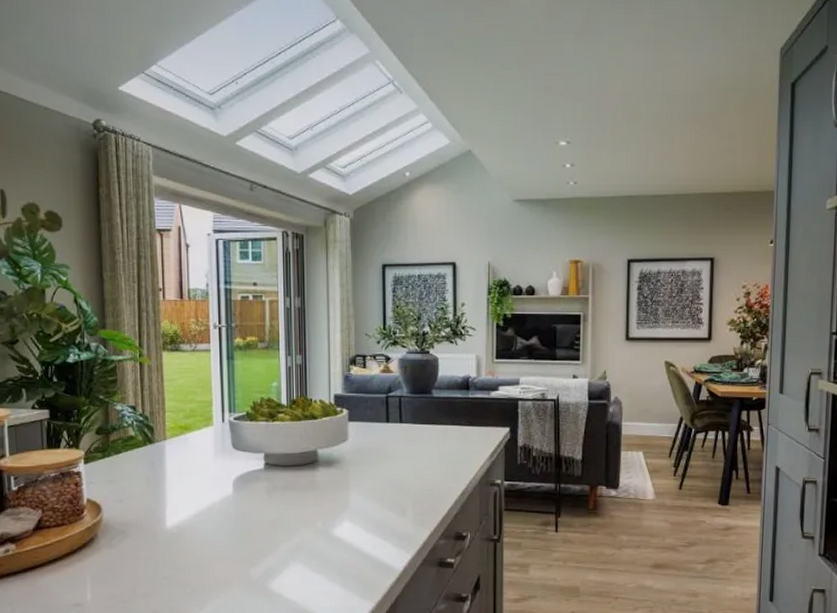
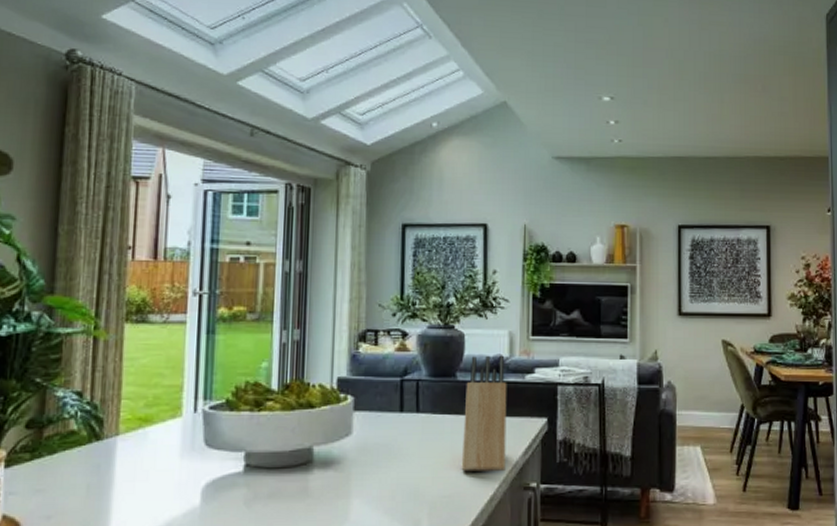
knife block: none [438,375,475,470] -> present [461,355,507,472]

